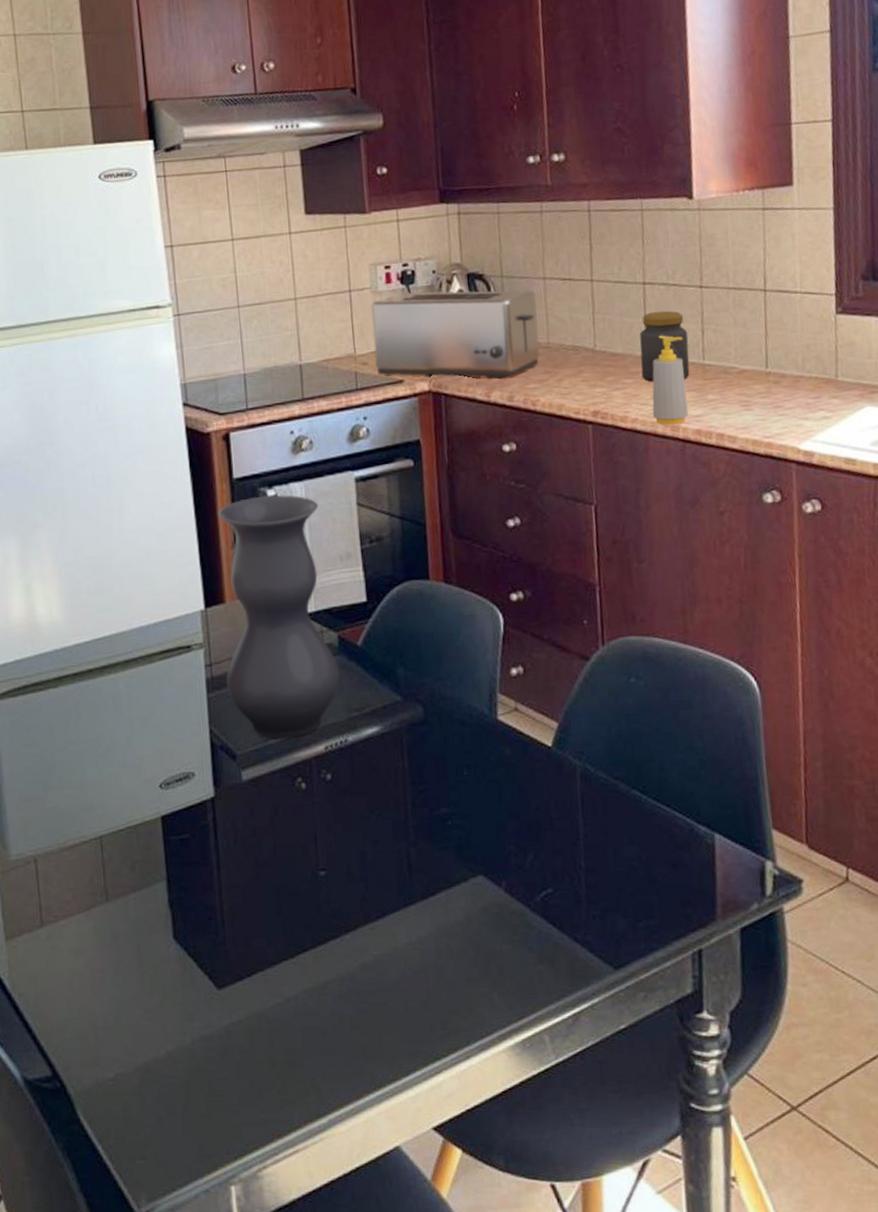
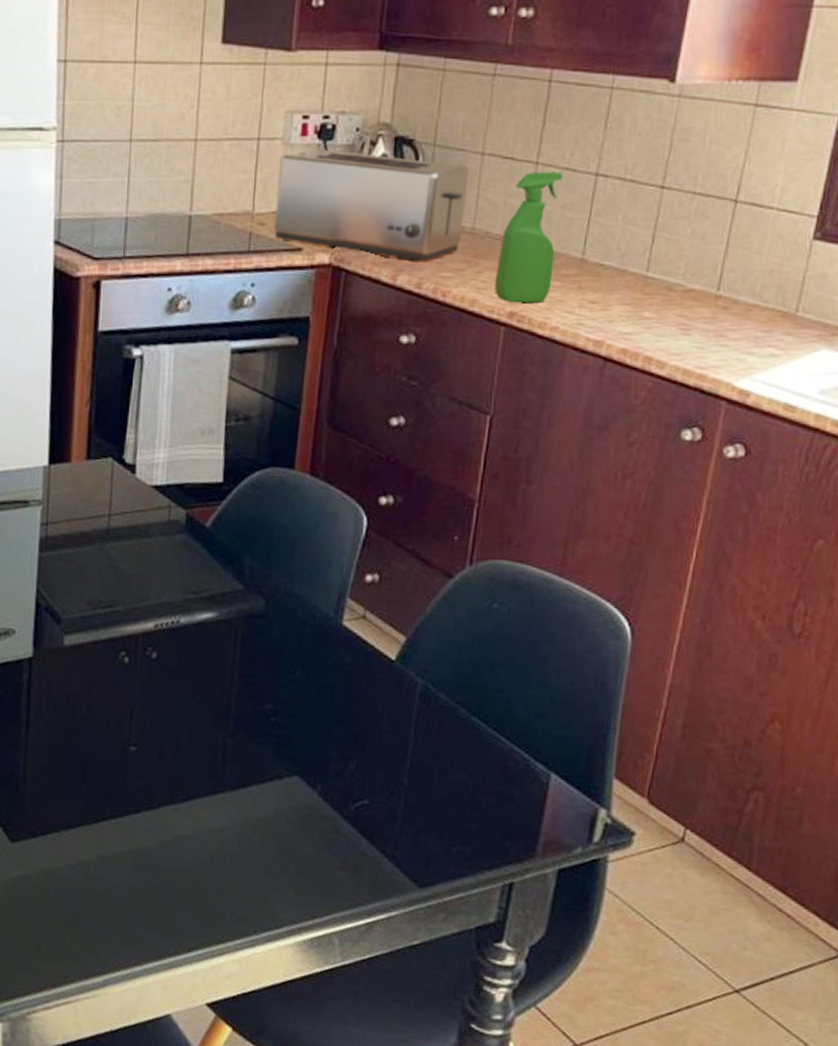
vase: present [217,494,340,739] -> none [60,353,187,612]
spray bottle: none [574,285,624,403] -> present [494,171,564,304]
jar: present [639,310,690,382] -> none [572,208,636,290]
soap bottle: present [652,335,688,426] -> none [575,237,630,341]

